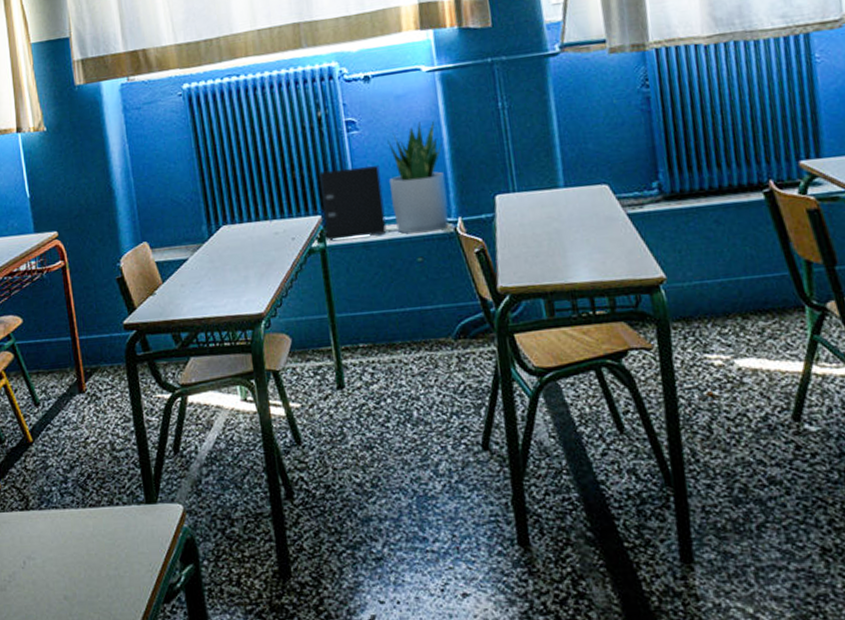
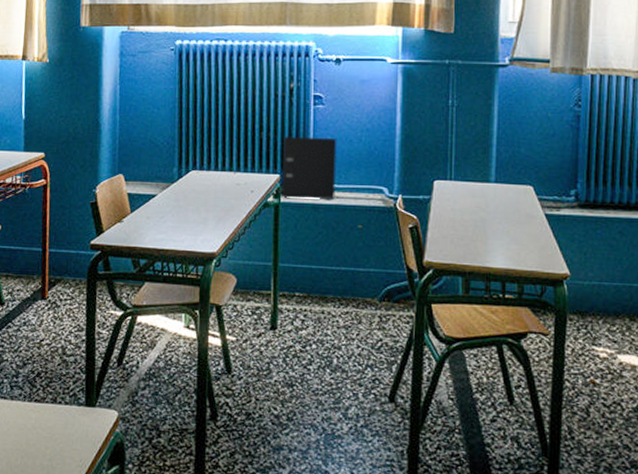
planter: present [386,120,449,234] -> none [343,106,395,204]

